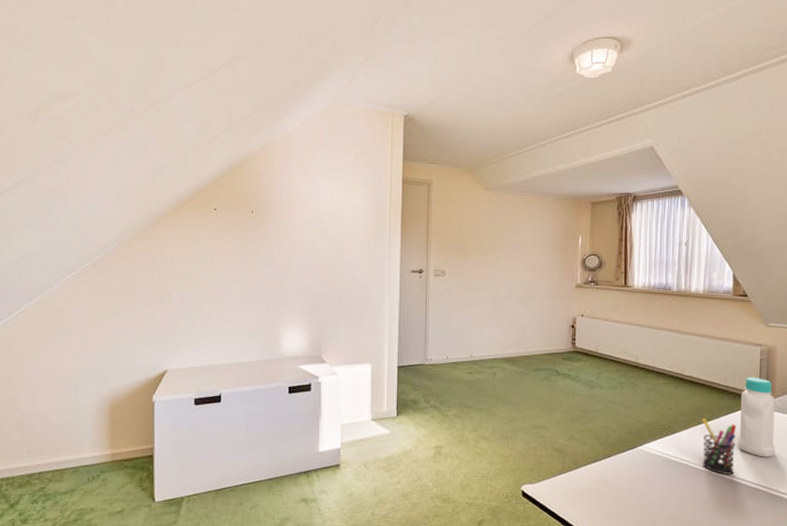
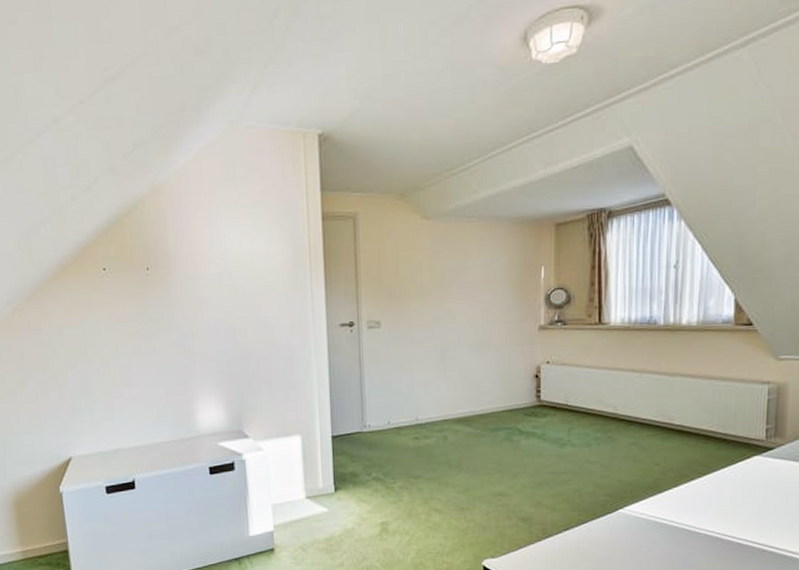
pen holder: present [701,418,737,475] -> none [694,472,738,536]
bottle: present [737,377,776,457] -> none [738,421,786,513]

